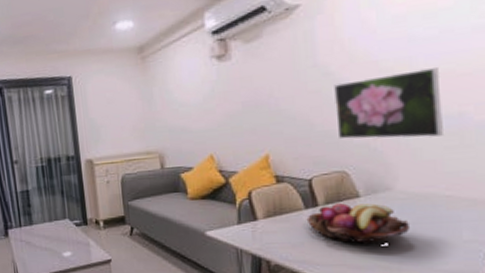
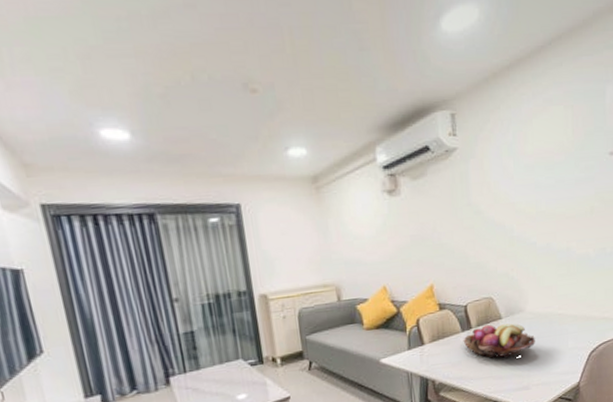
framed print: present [334,68,443,140] -> none [483,211,557,270]

